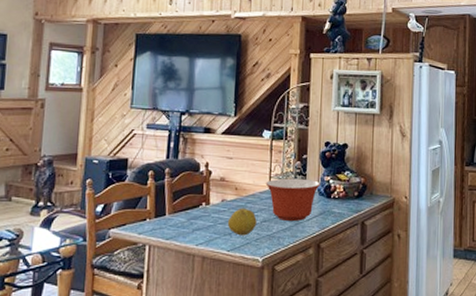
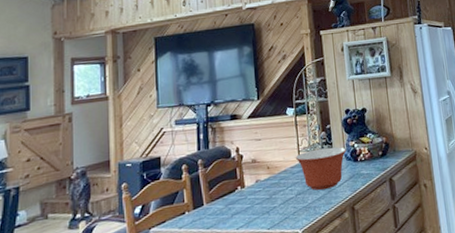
fruit: present [227,208,257,236] -> none [264,184,292,212]

